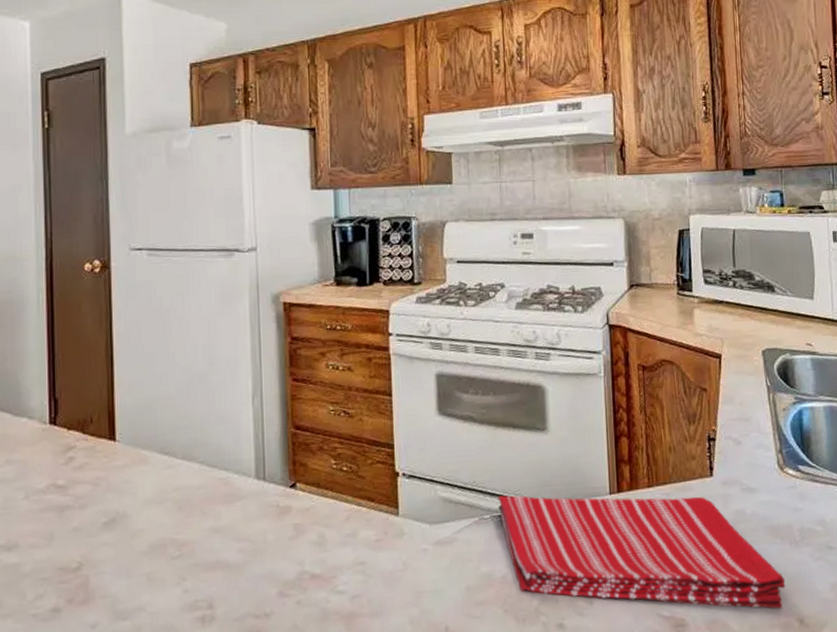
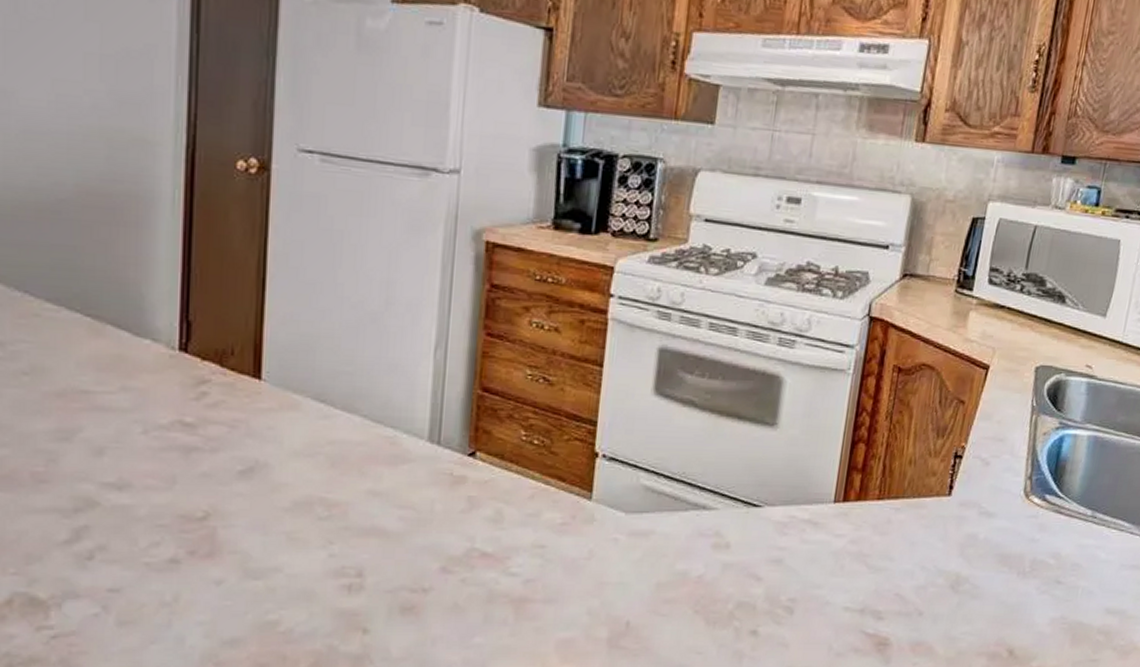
dish towel: present [498,495,786,609] -> none [706,491,1004,638]

